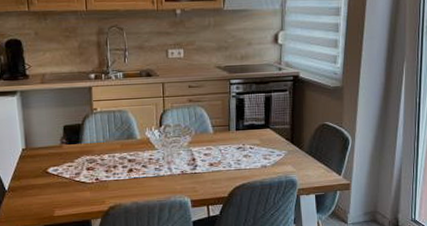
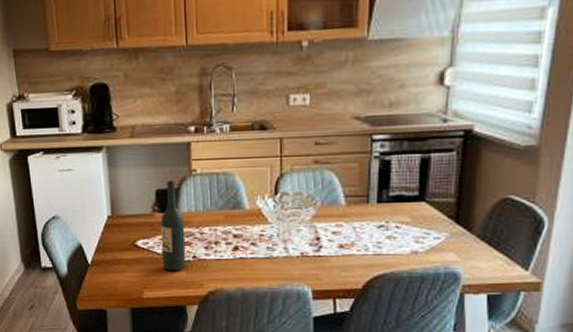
wine bottle: none [68,118,91,192] -> present [160,181,186,271]

